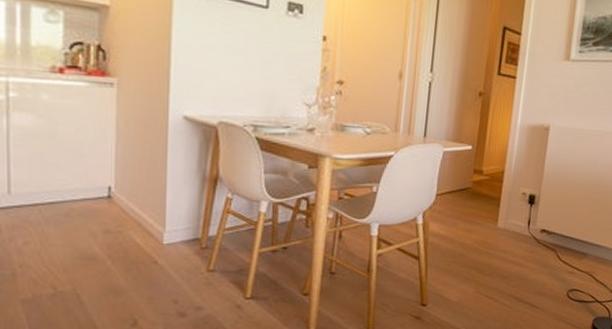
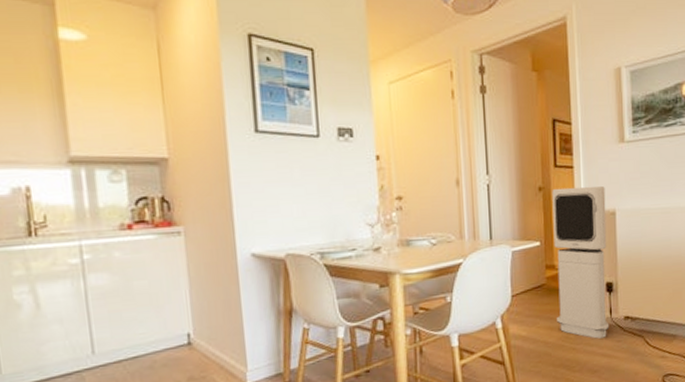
air purifier: none [476,95,544,247] -> present [552,186,610,339]

